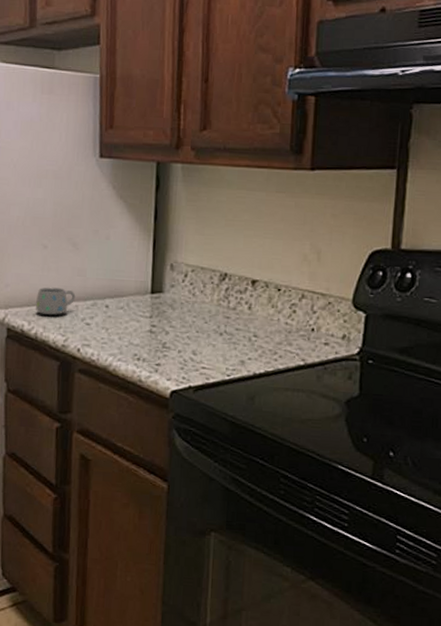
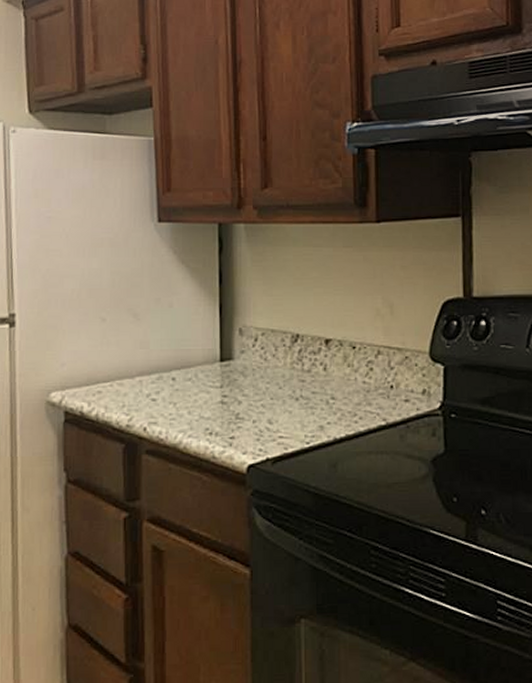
mug: present [35,287,76,316] -> none [95,363,139,394]

